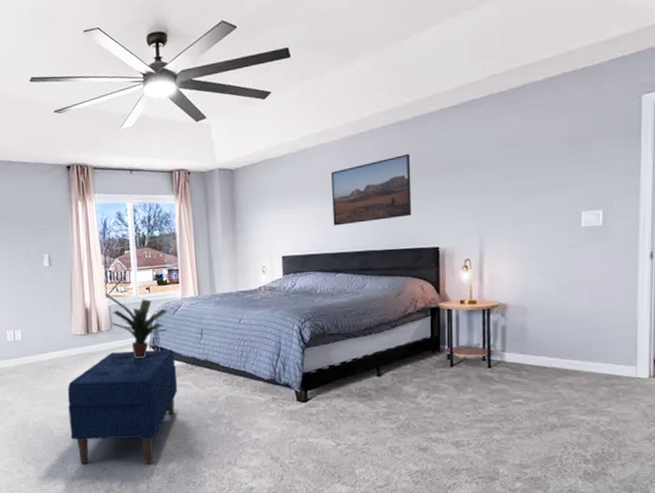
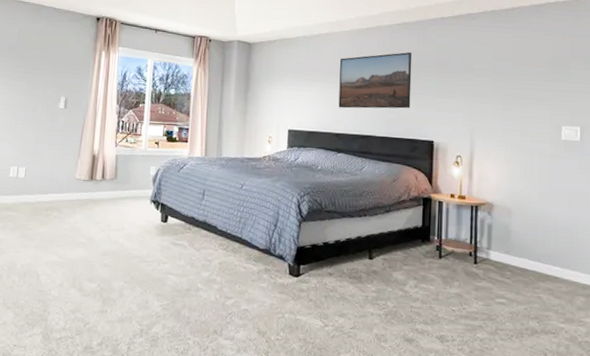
bench: present [67,350,178,464] -> none [57,202,175,324]
potted plant: present [105,294,169,359] -> none [114,143,173,213]

